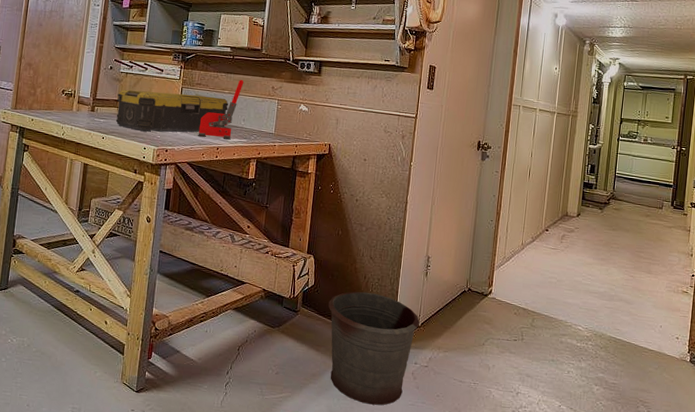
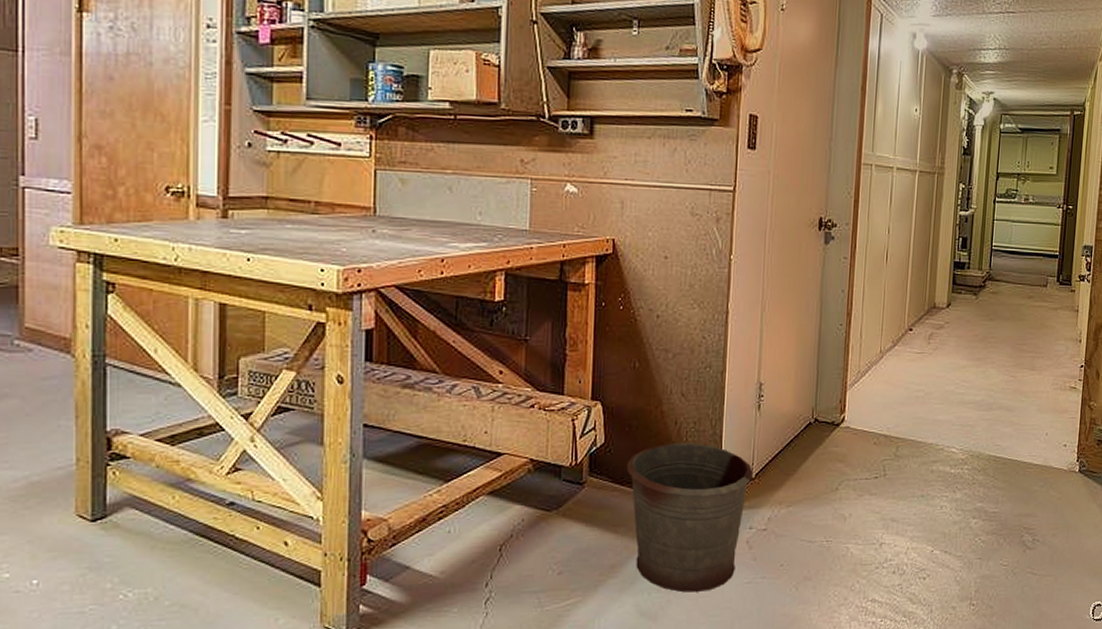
toolbox: present [115,89,229,132] -> none [266,178,454,243]
clamp: present [198,79,244,140] -> none [409,150,476,245]

